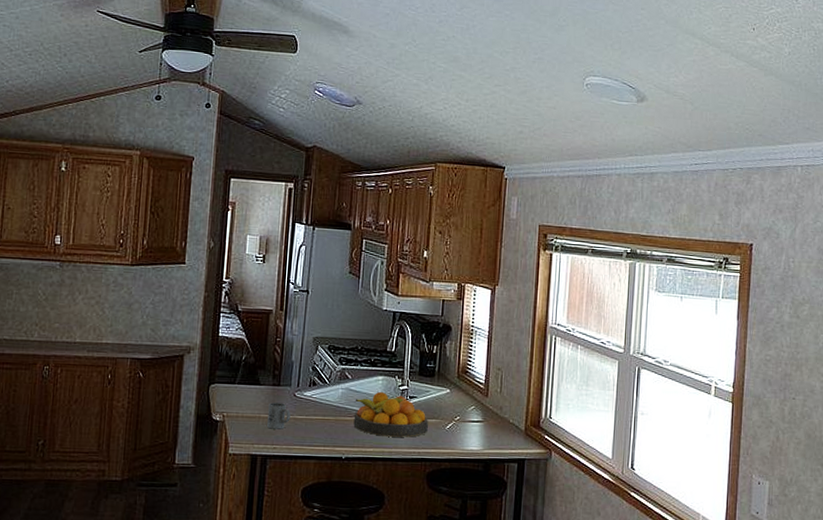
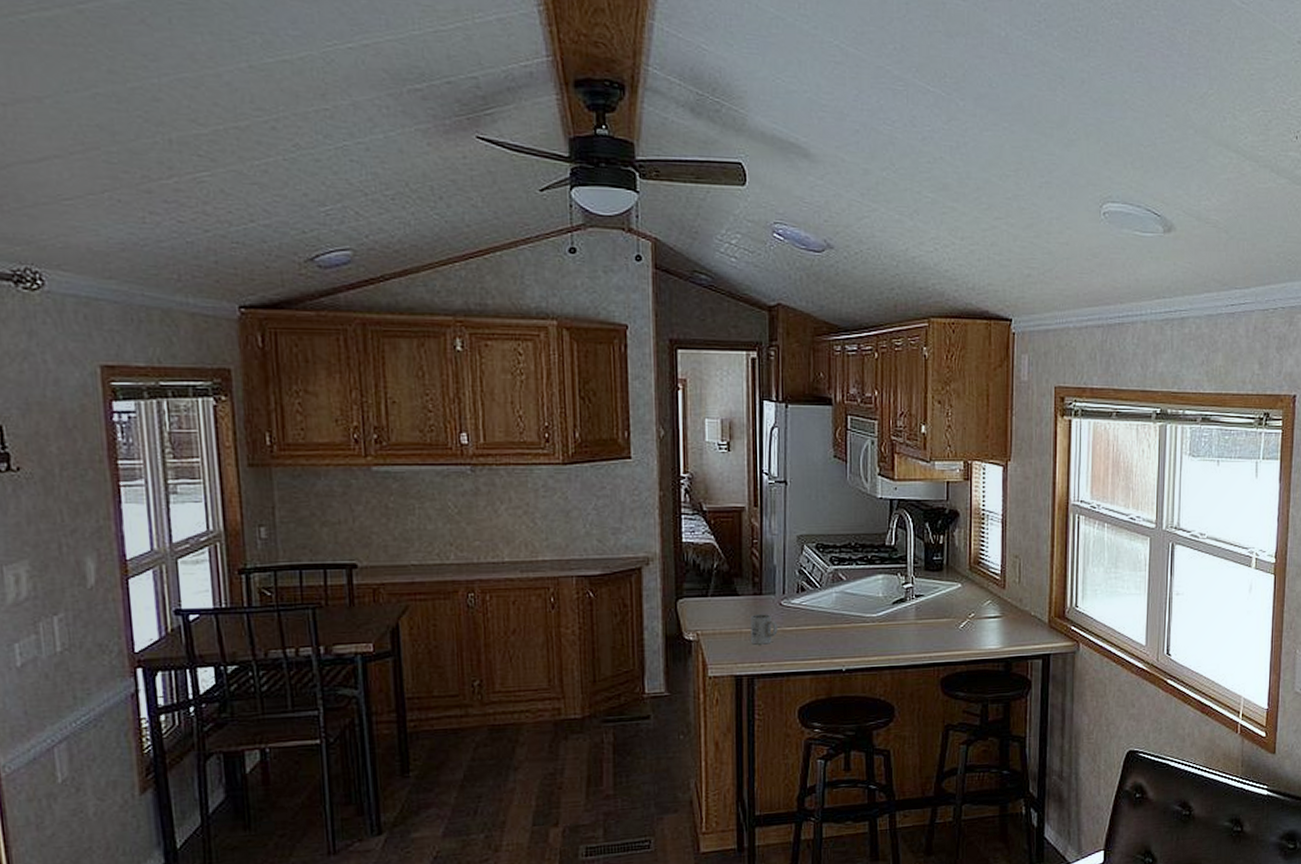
fruit bowl: present [353,391,428,437] -> none [852,592,939,642]

